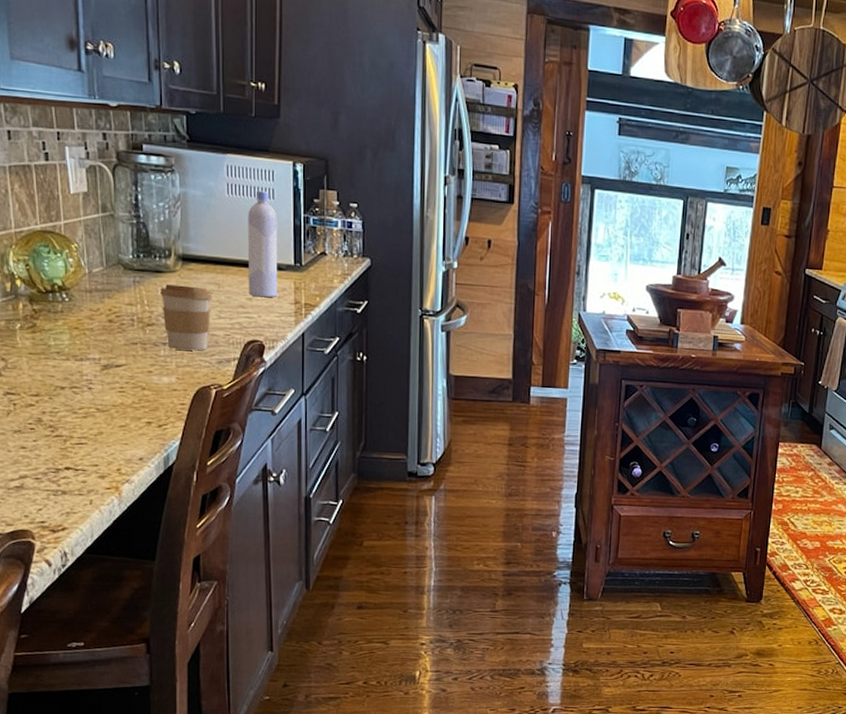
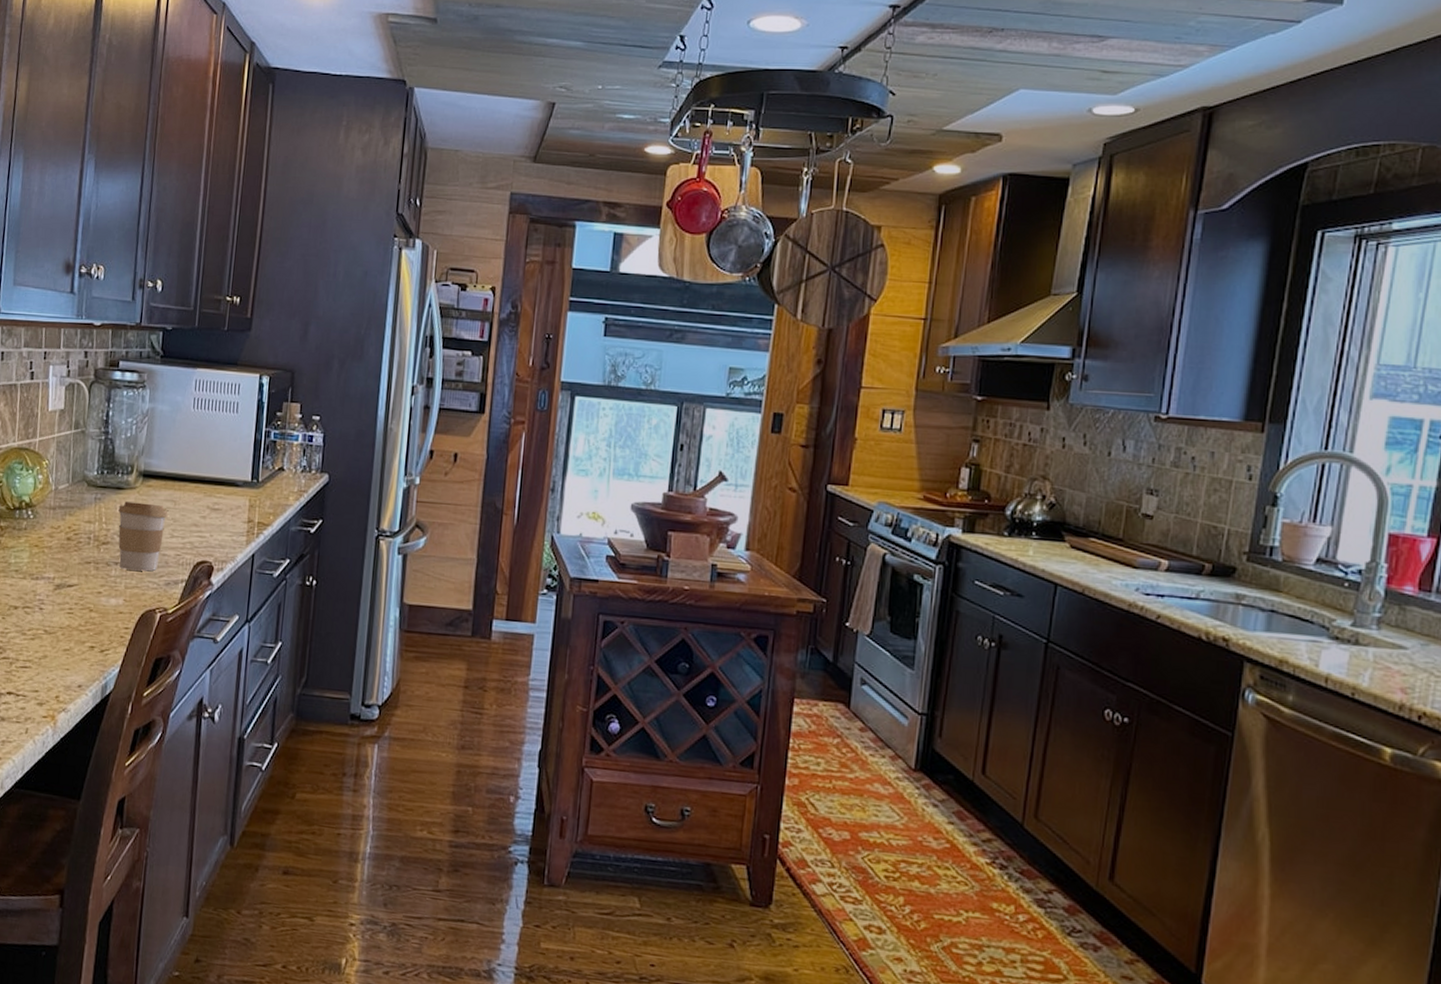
bottle: present [247,190,278,298] -> none [203,404,239,516]

